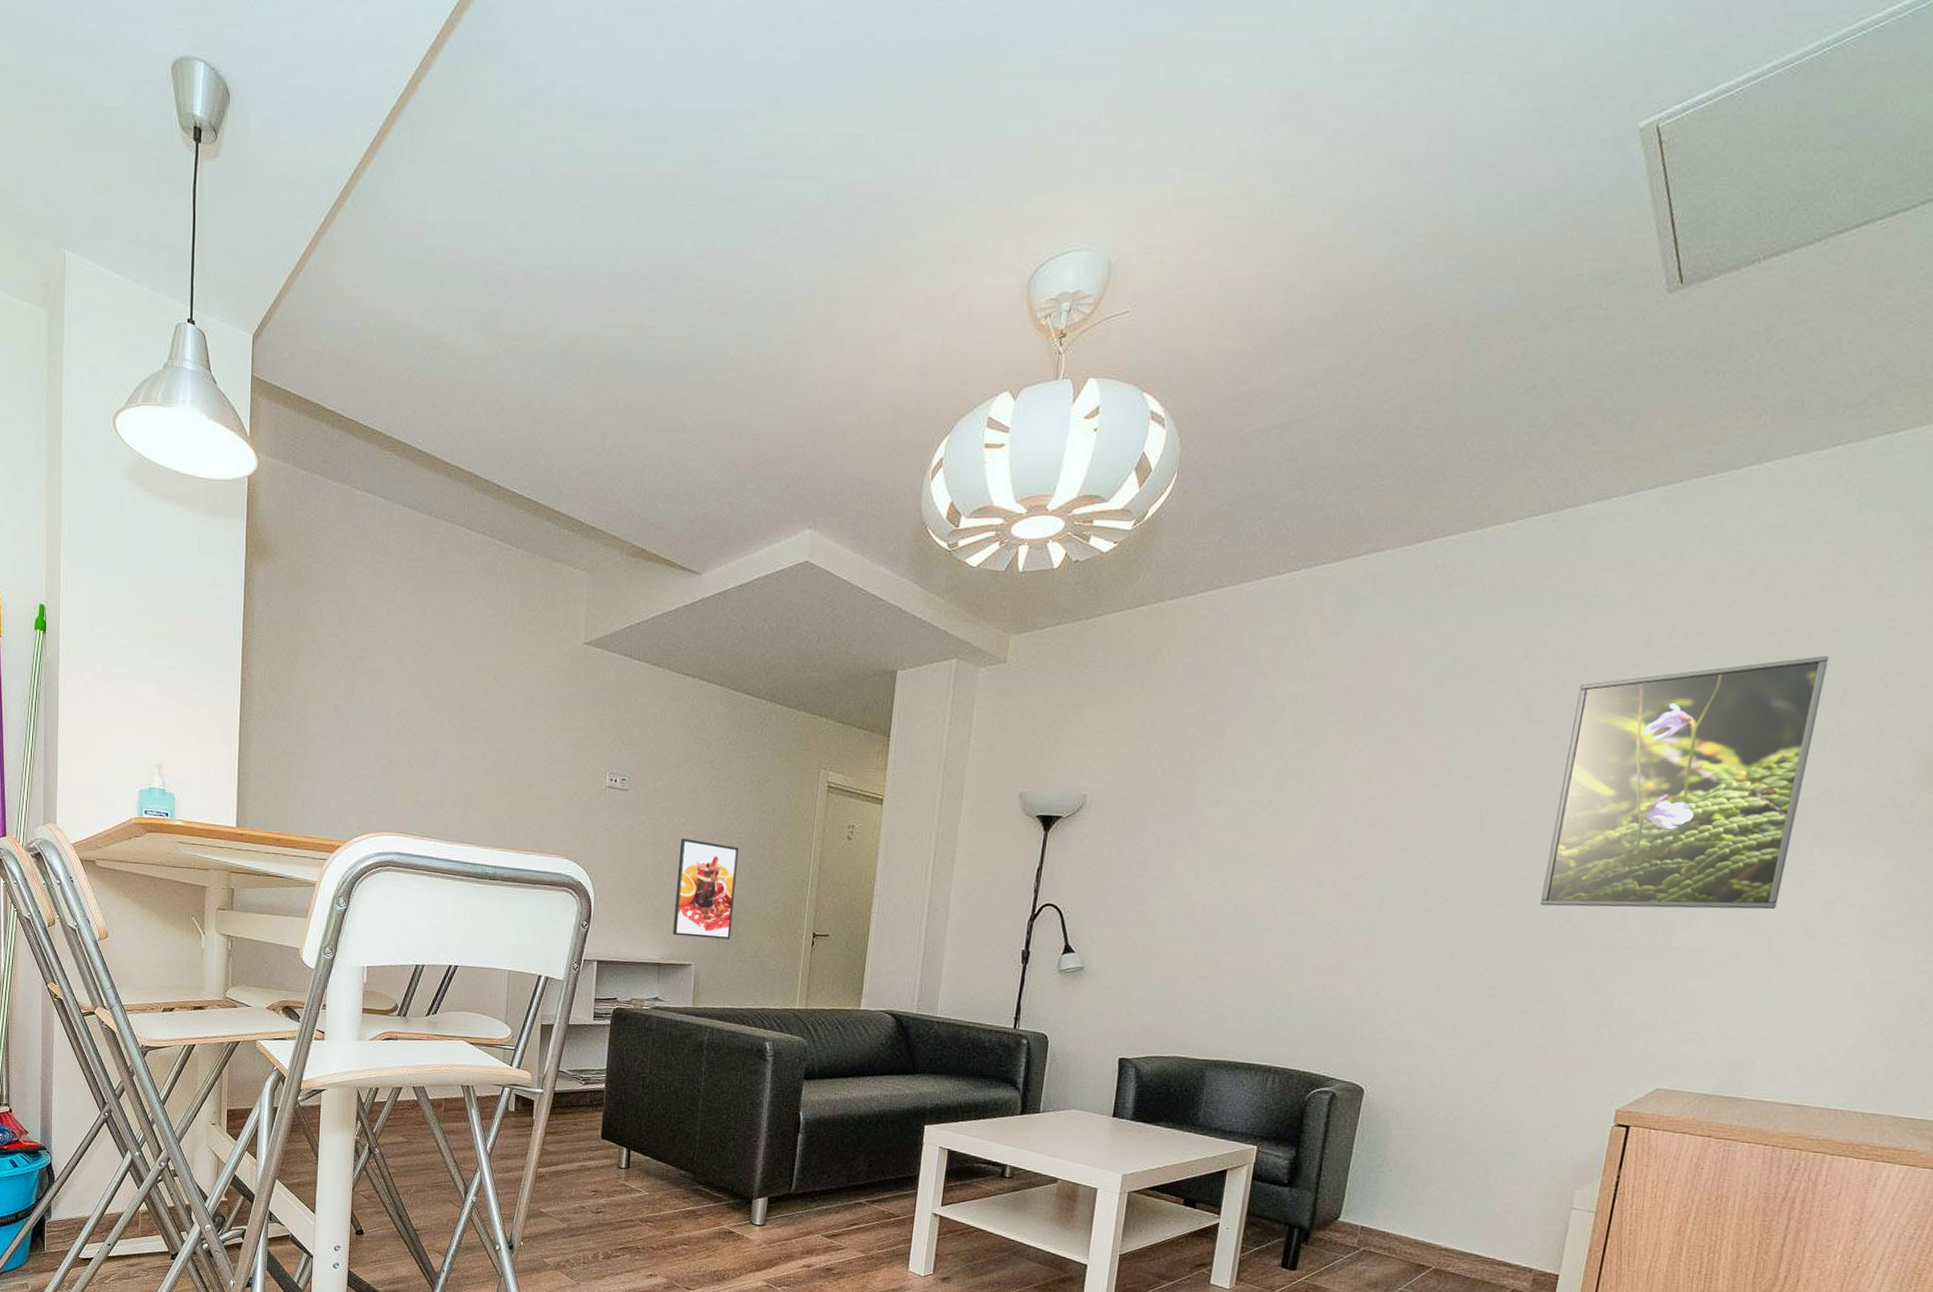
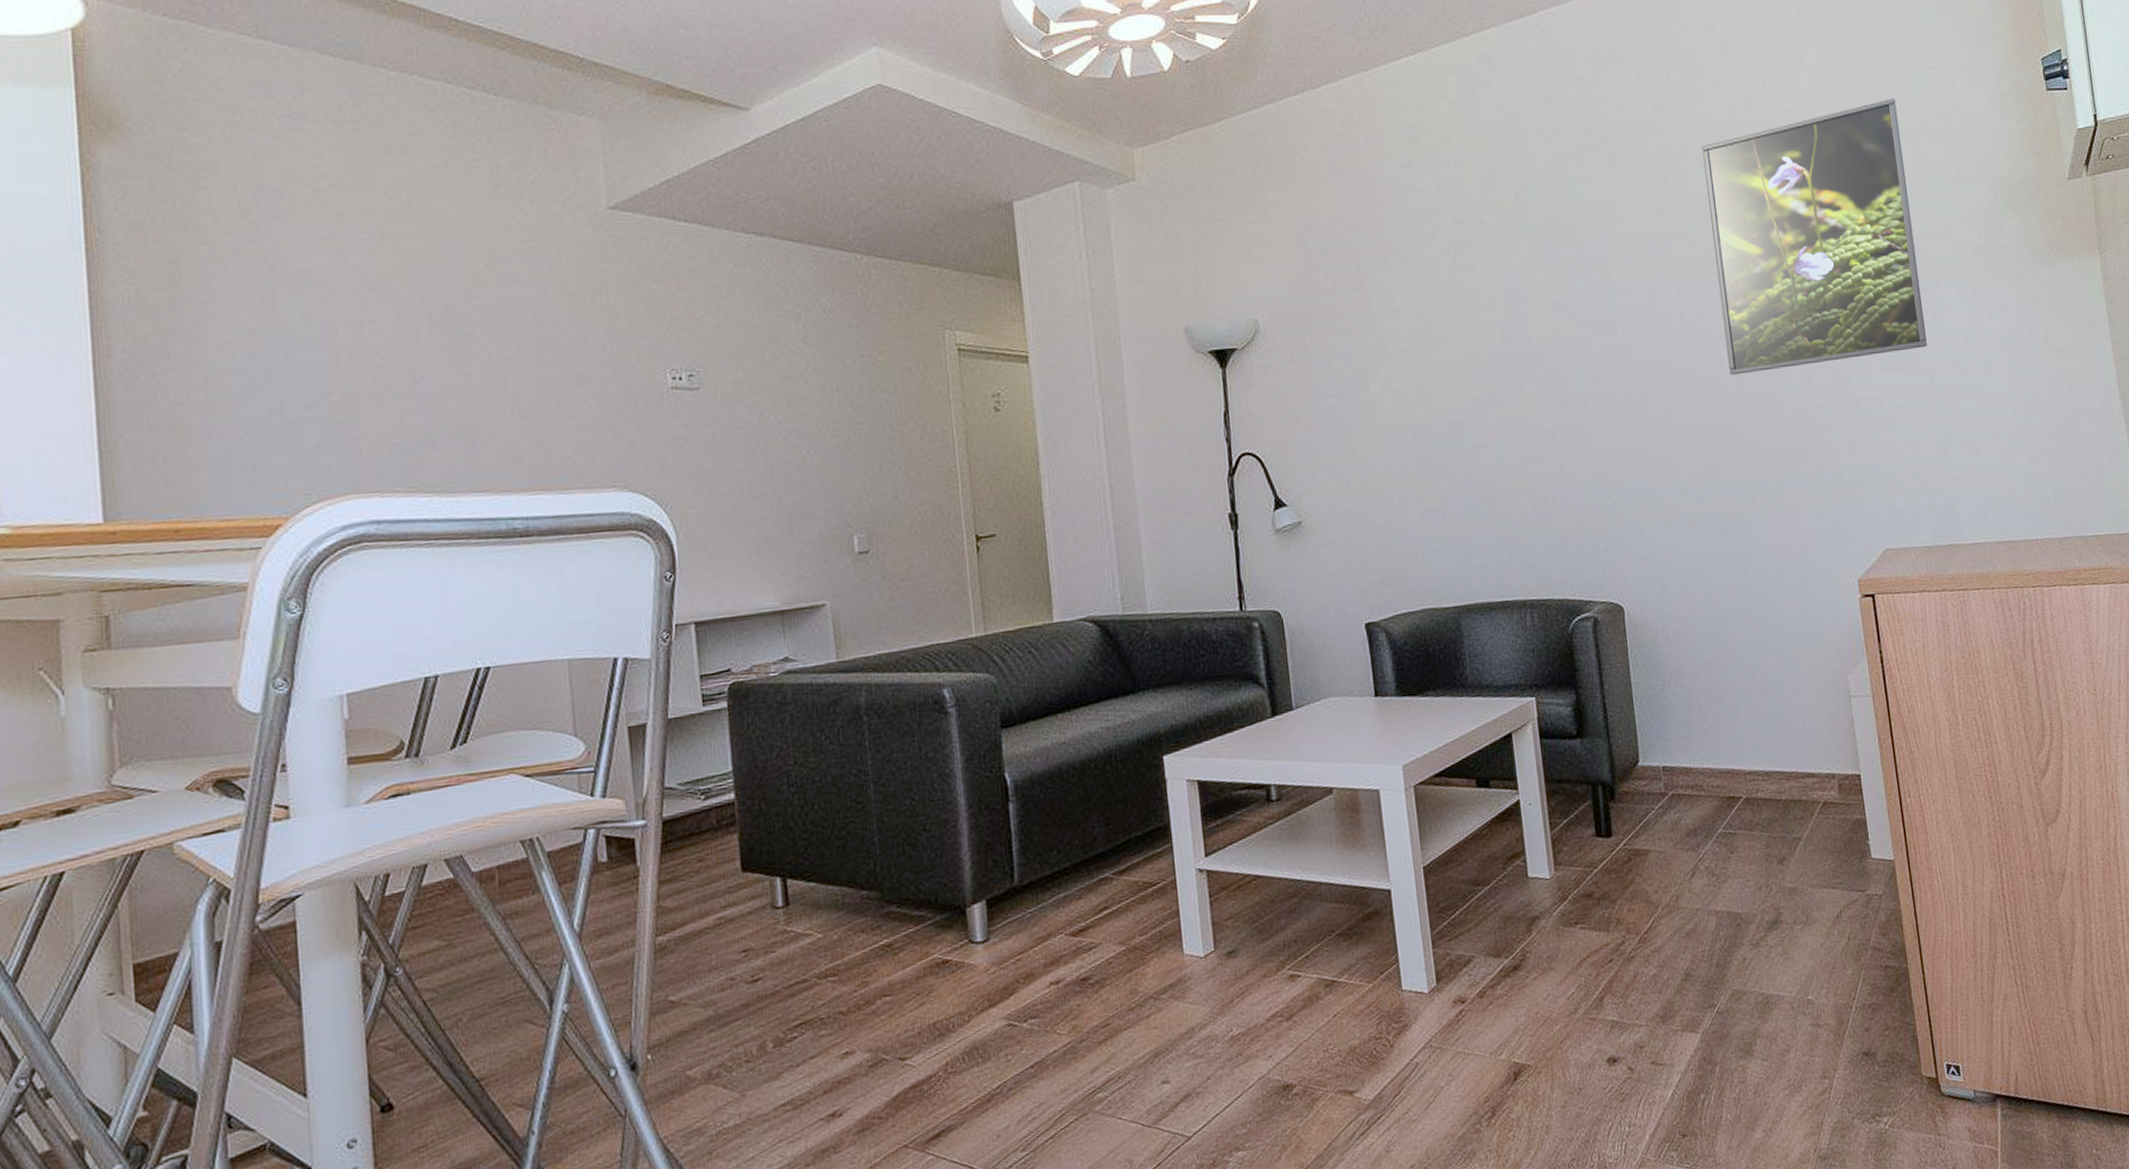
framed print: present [672,838,739,940] -> none [781,439,871,570]

